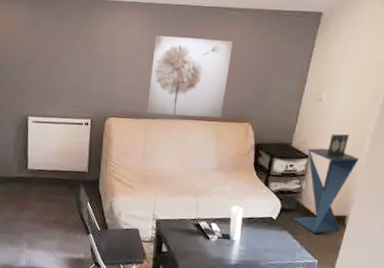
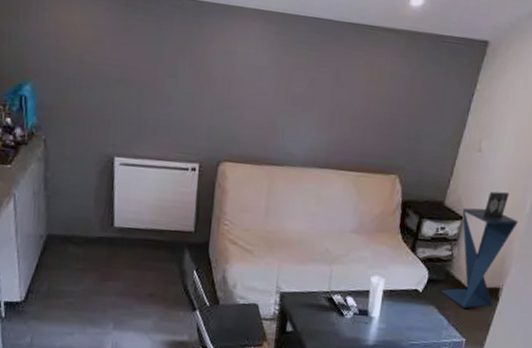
wall art: present [147,36,233,118] -> none [272,57,382,167]

